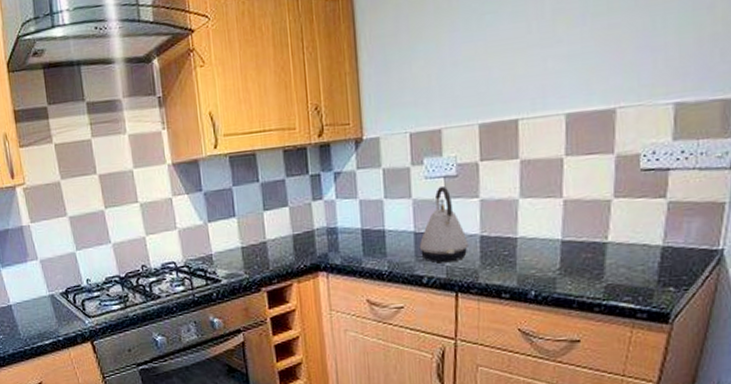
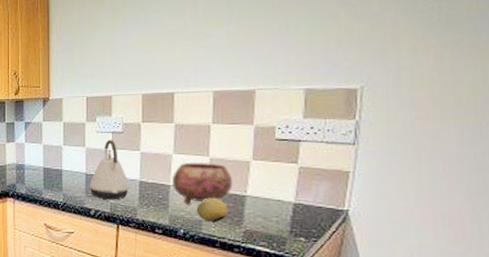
bowl: none [519,205,592,259] -> present [172,162,233,203]
fruit: none [549,248,587,279] -> present [196,197,228,222]

